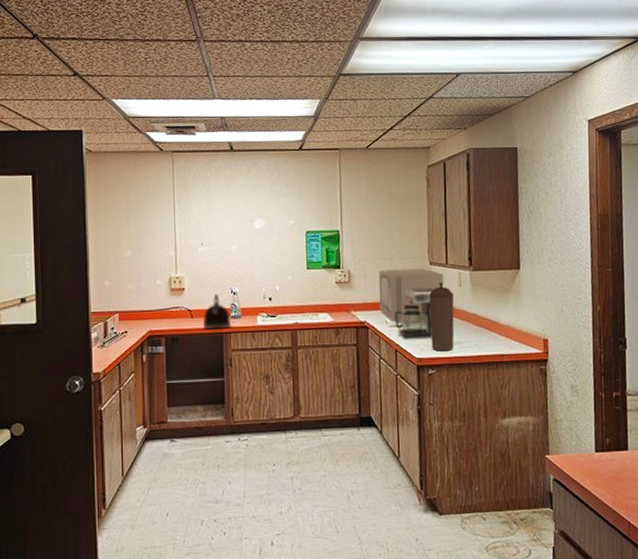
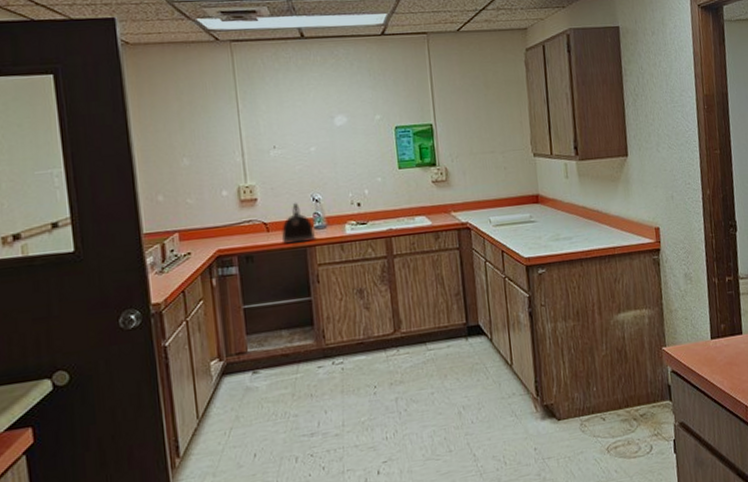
microwave: present [378,268,444,324] -> none [479,161,550,222]
coffee maker: present [394,287,435,340] -> none [498,181,541,240]
canister: present [428,282,454,352] -> none [533,175,564,249]

